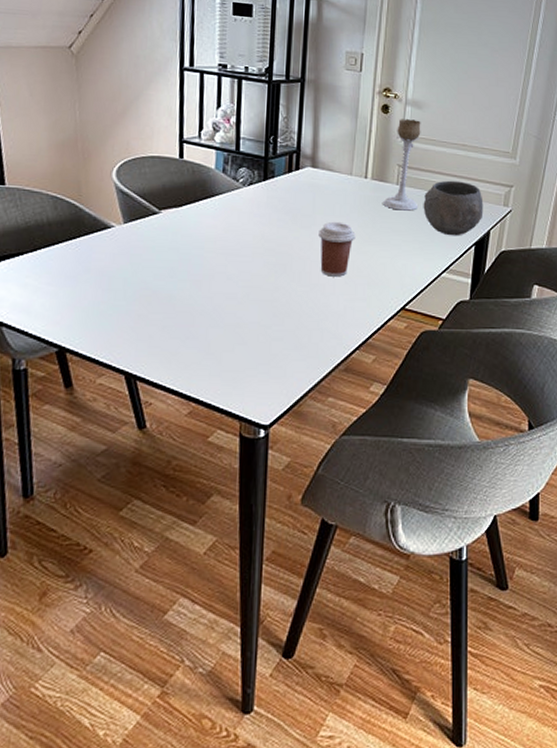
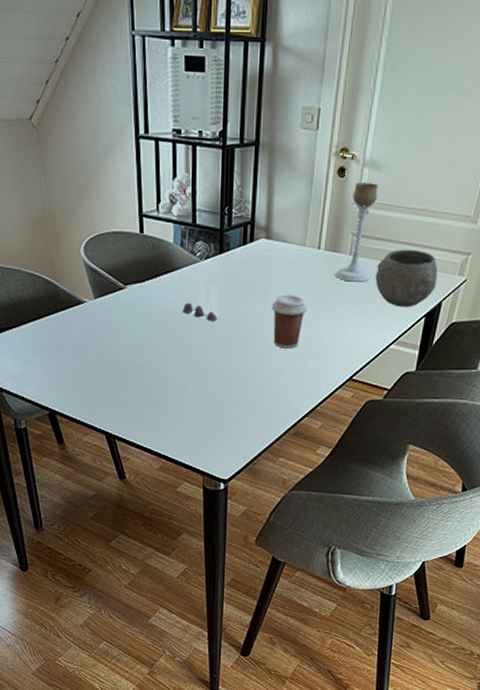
salt and pepper shaker set: none [221,210,263,248] -> present [182,284,220,321]

